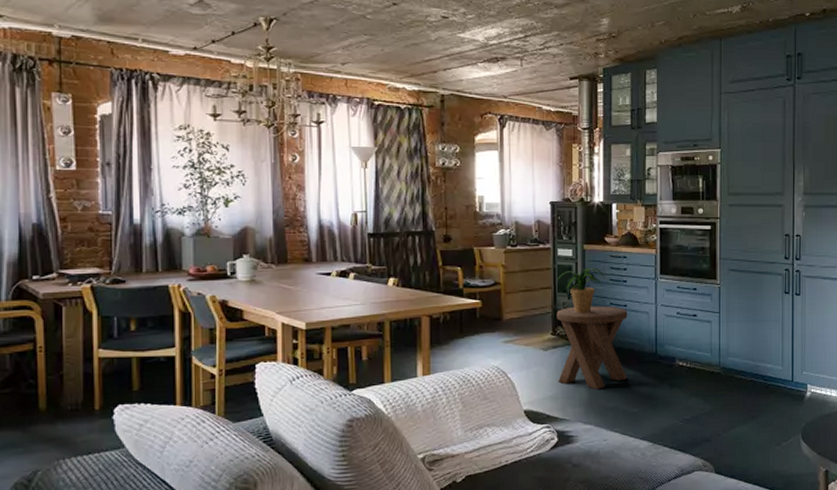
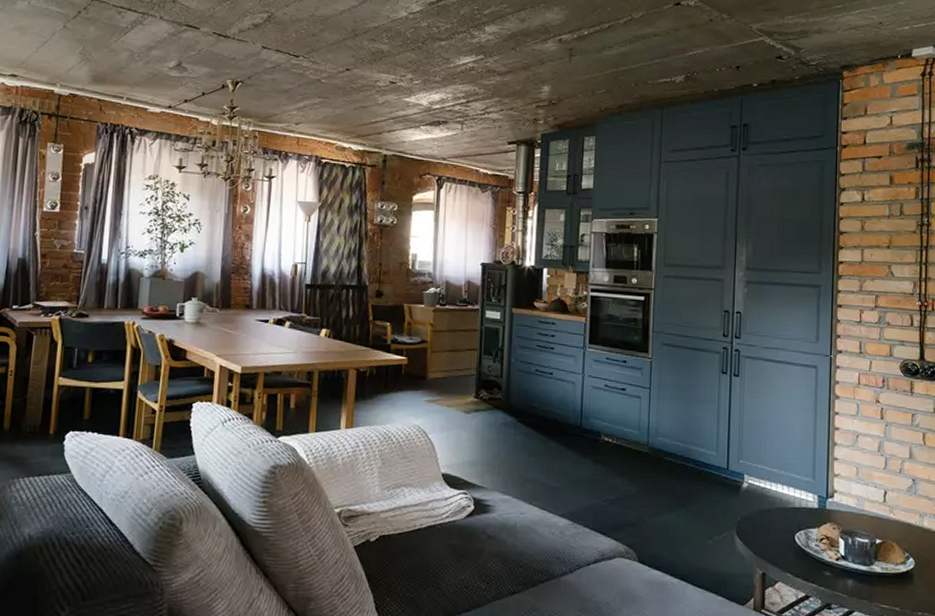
music stool: present [556,306,628,390] -> none [478,371,553,459]
potted plant: present [557,267,605,314] -> none [484,331,532,379]

